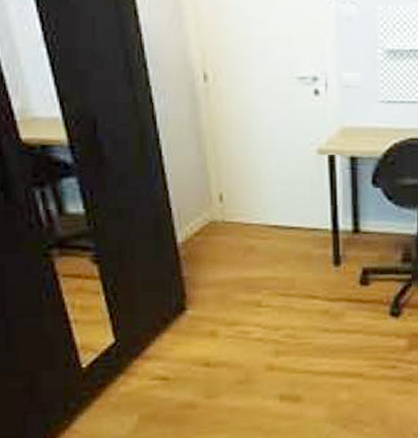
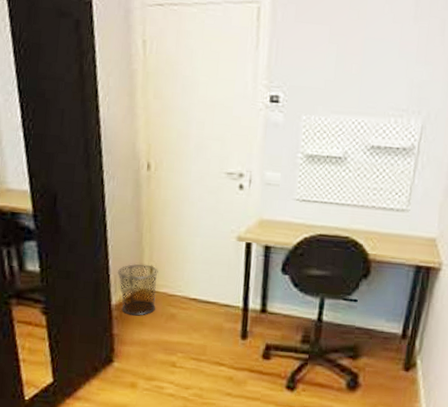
waste bin: none [180,191,231,254] -> present [117,263,158,317]

